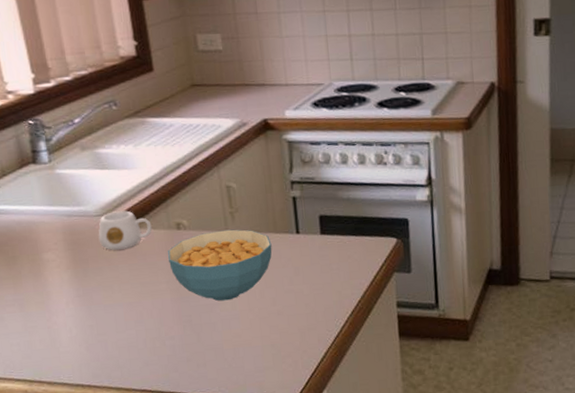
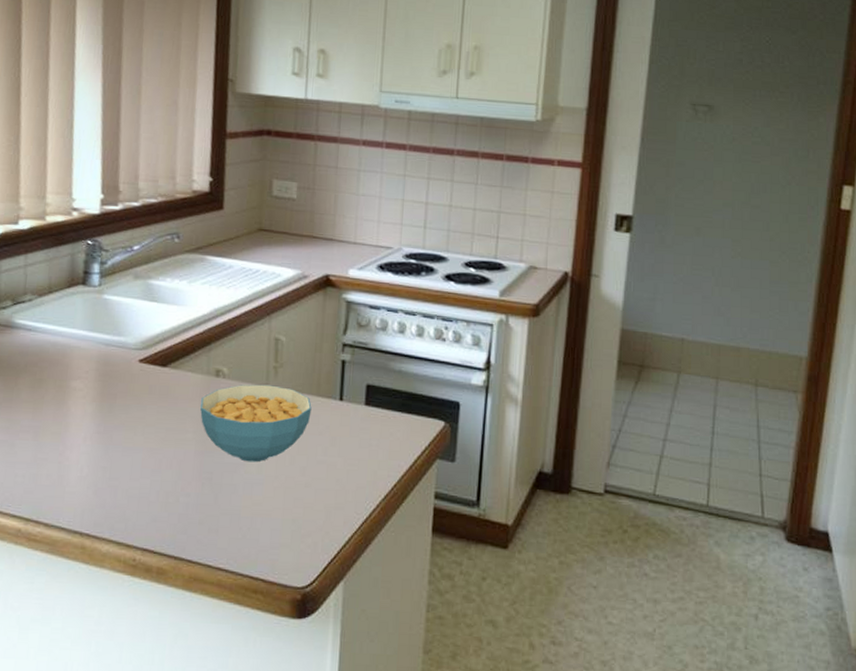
mug: present [98,210,152,250] -> none [132,346,190,389]

